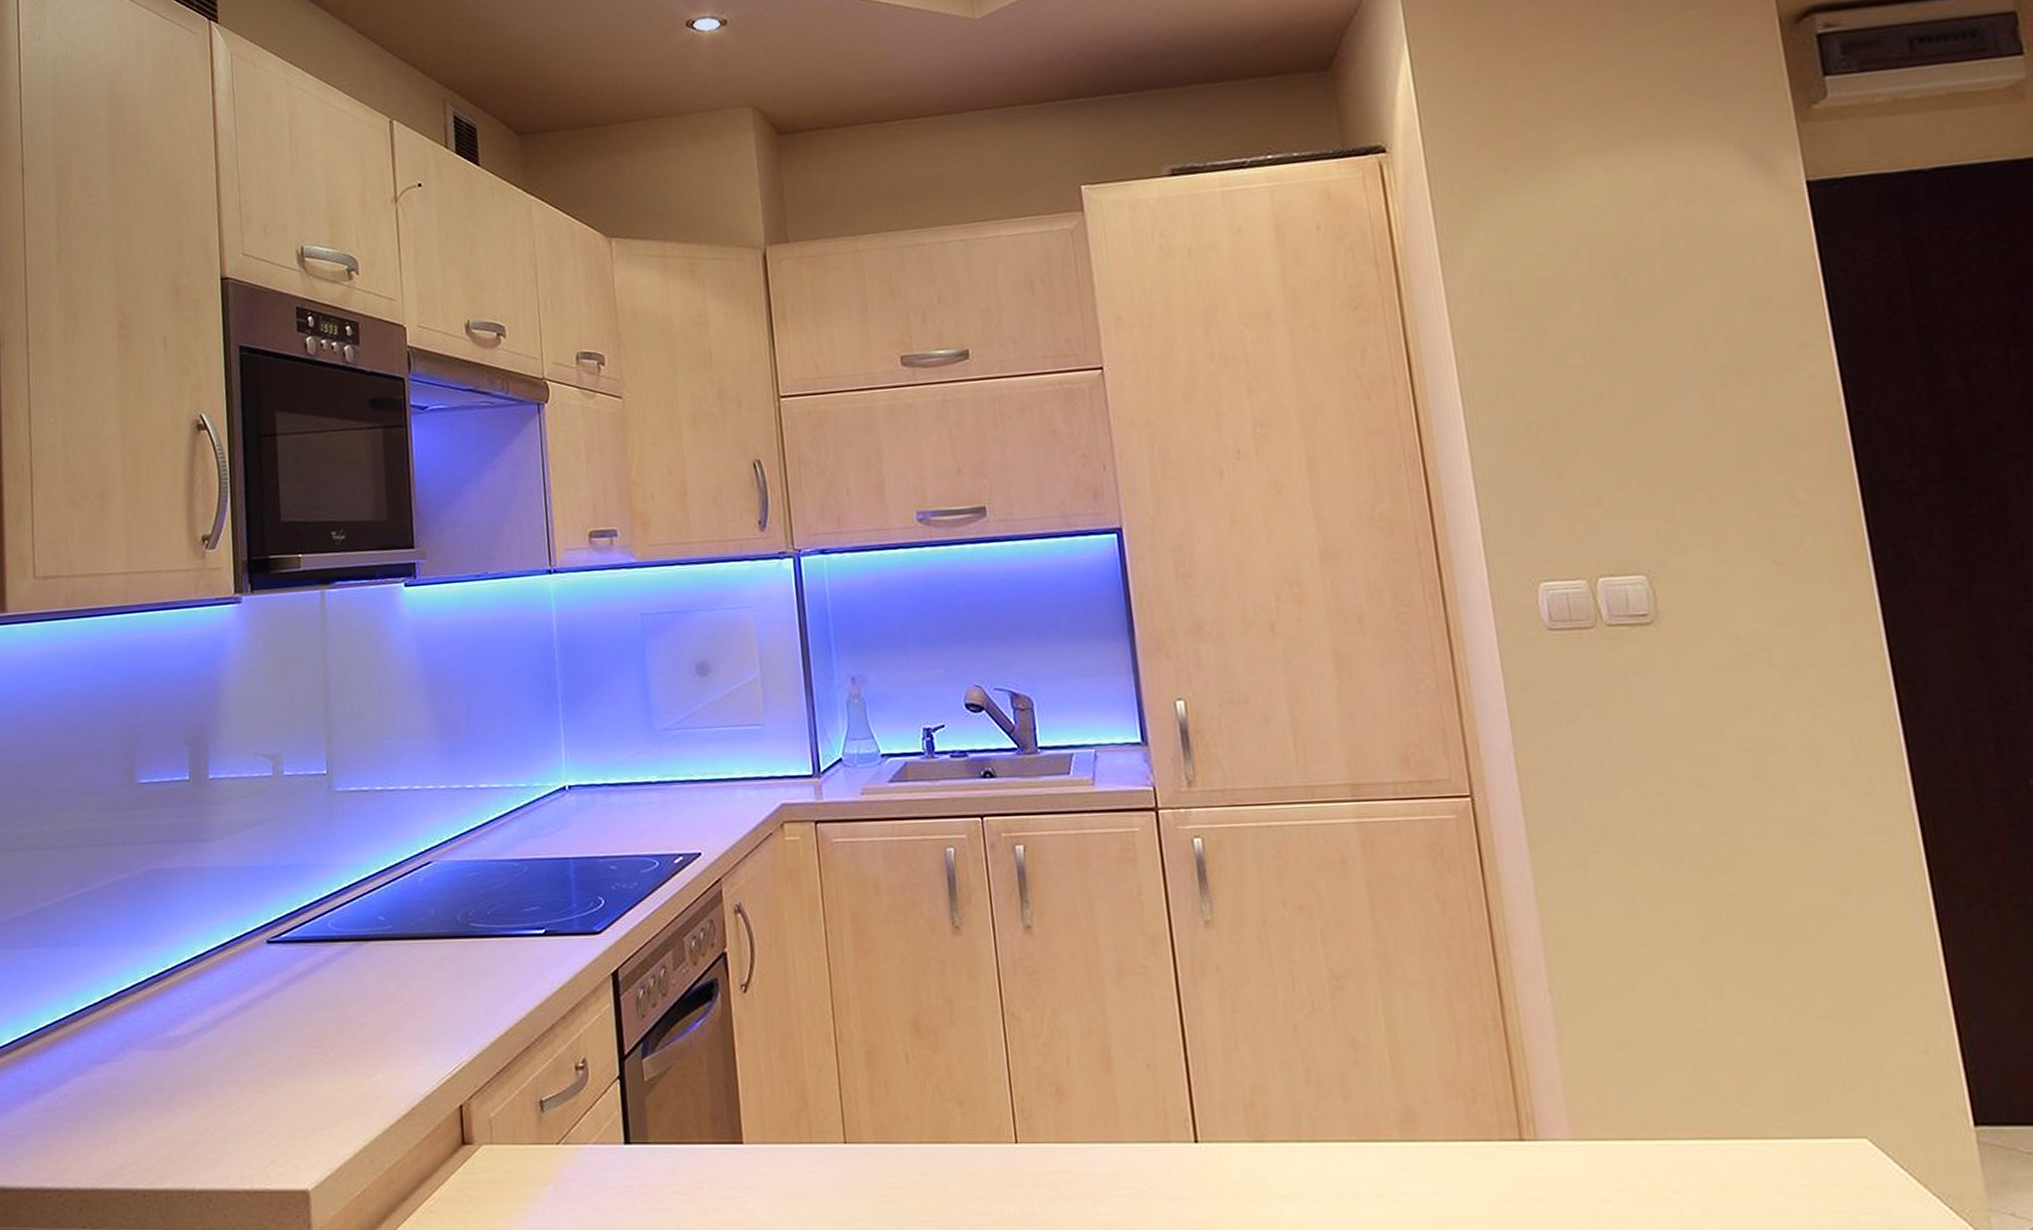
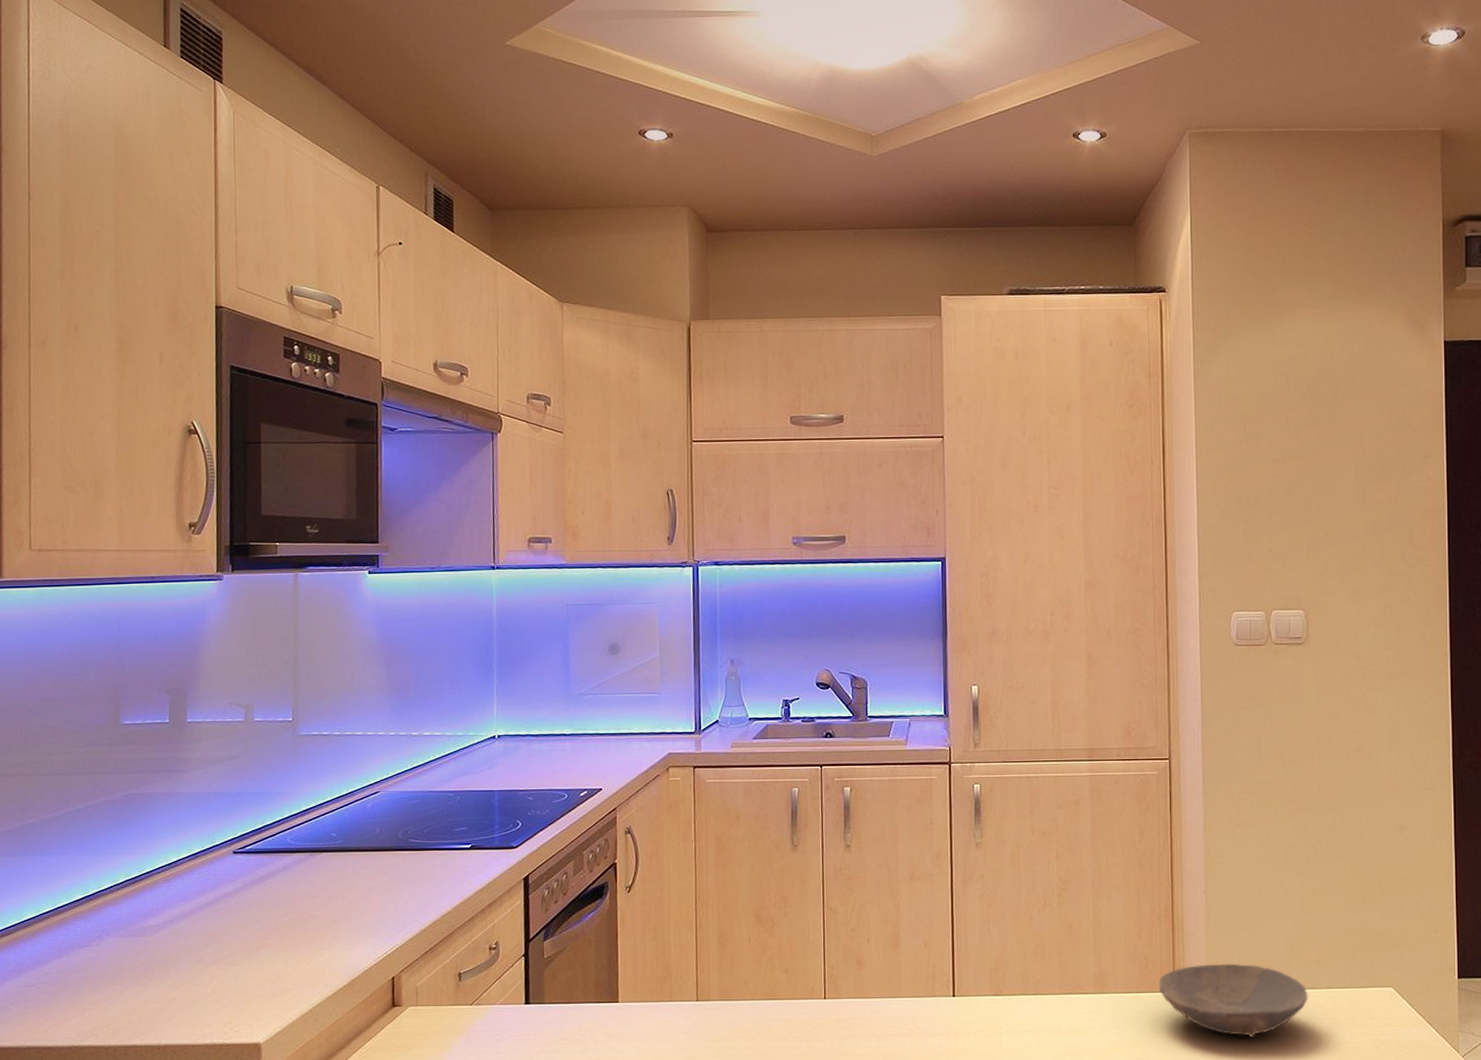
bowl: none [1496,1098,1734,1212] -> present [1158,963,1309,1037]

